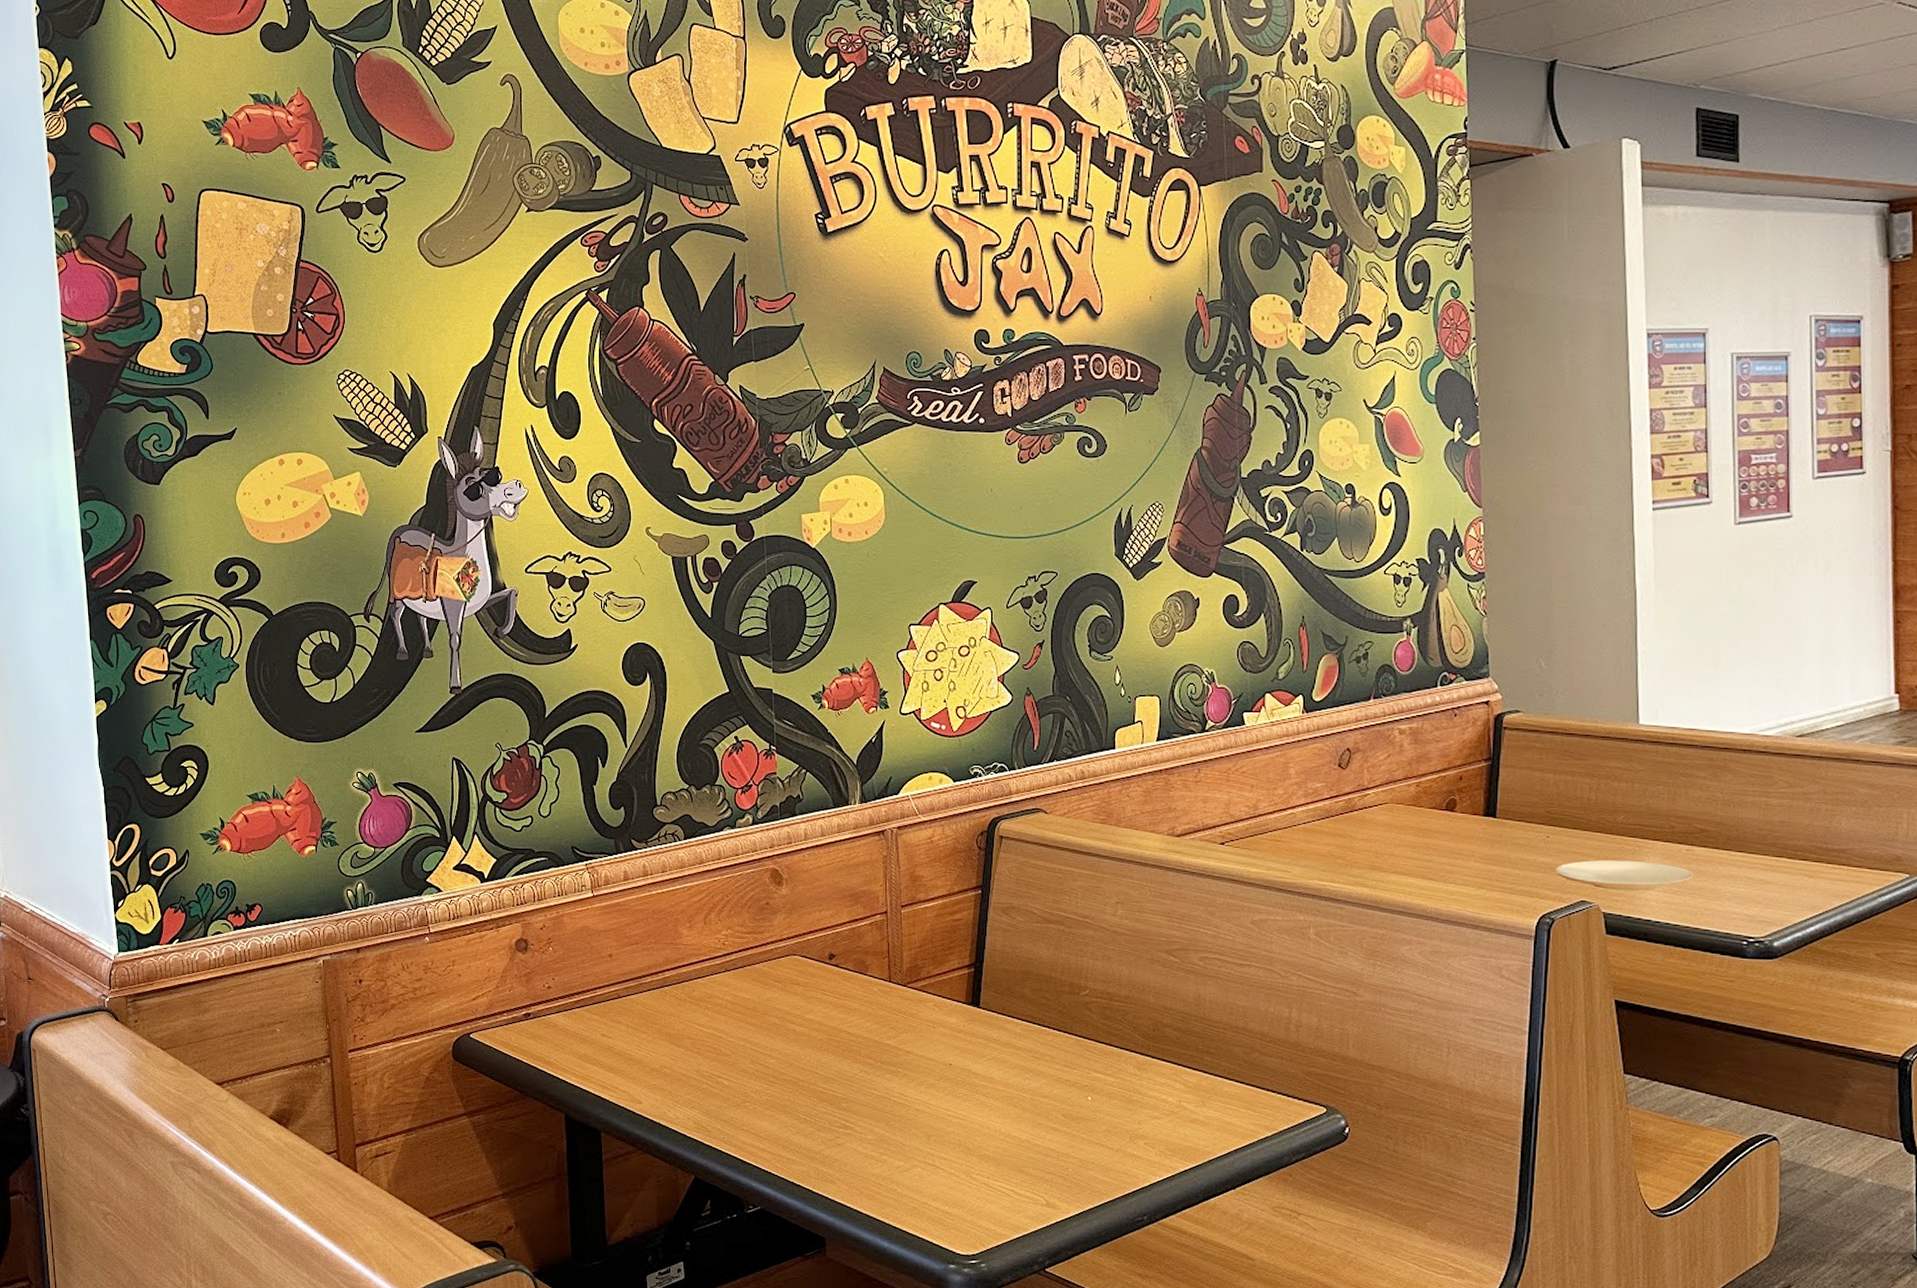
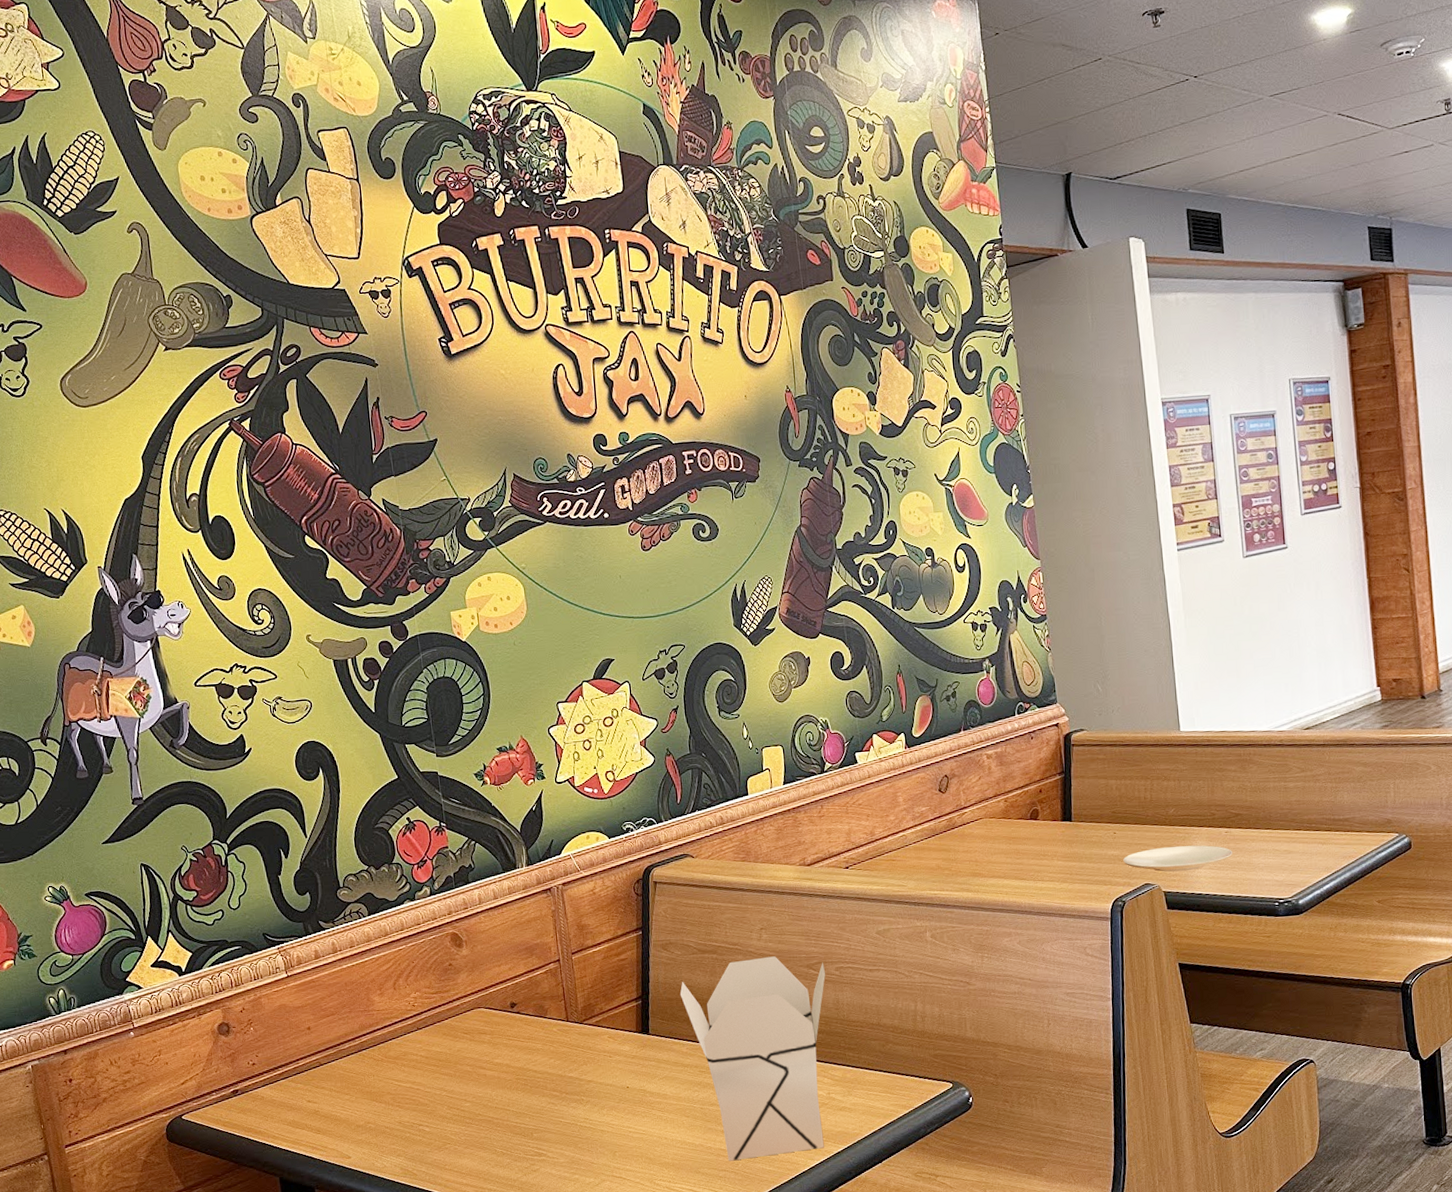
takeout container: none [1018,935,1187,1164] -> present [679,956,825,1161]

